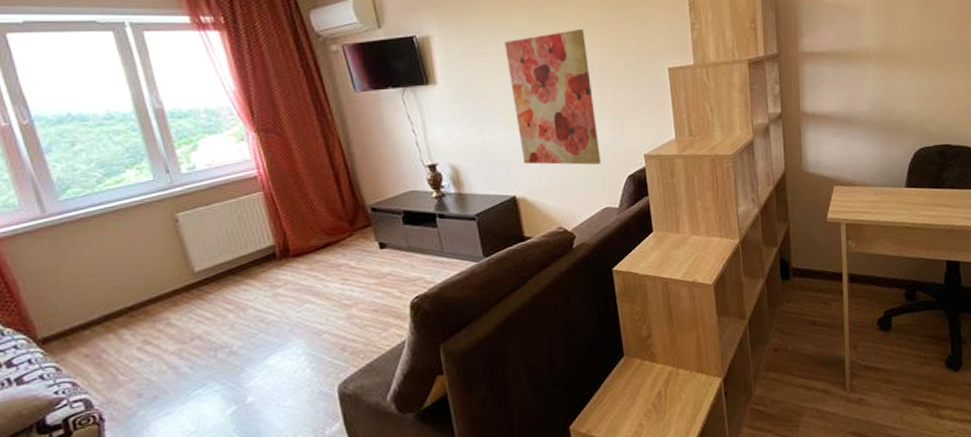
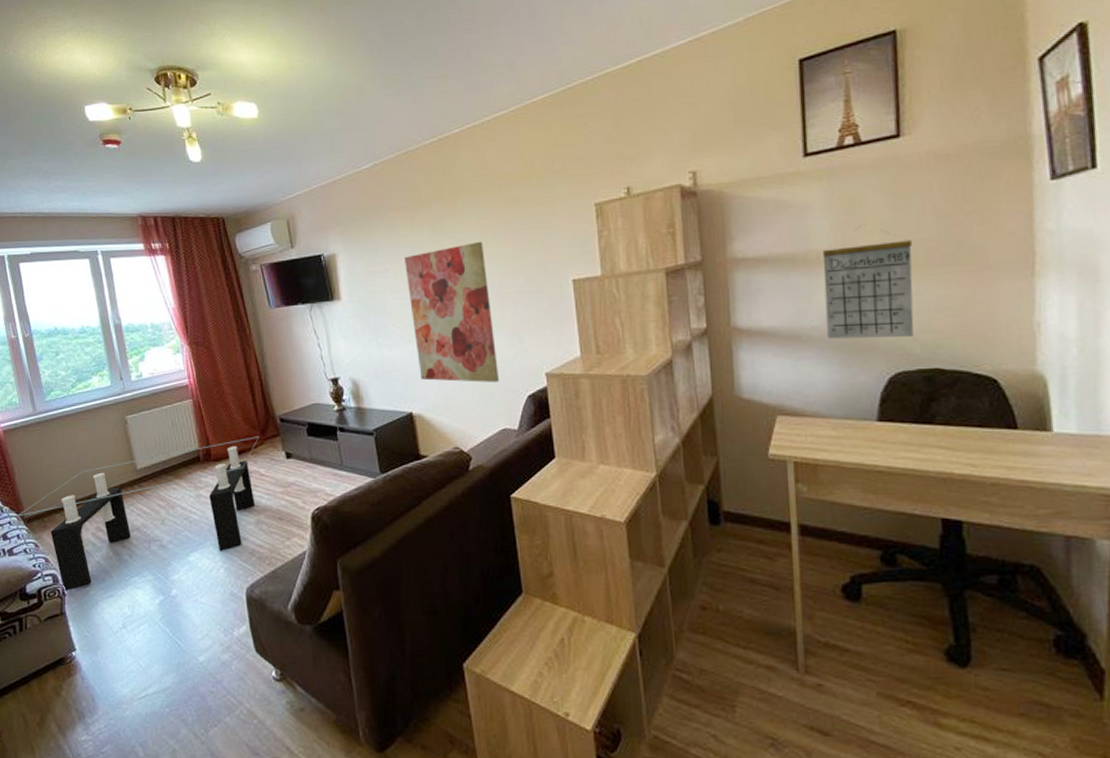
coffee table: none [27,228,348,416] -> present [18,436,260,591]
calendar: none [870,27,933,122] -> present [822,224,914,339]

